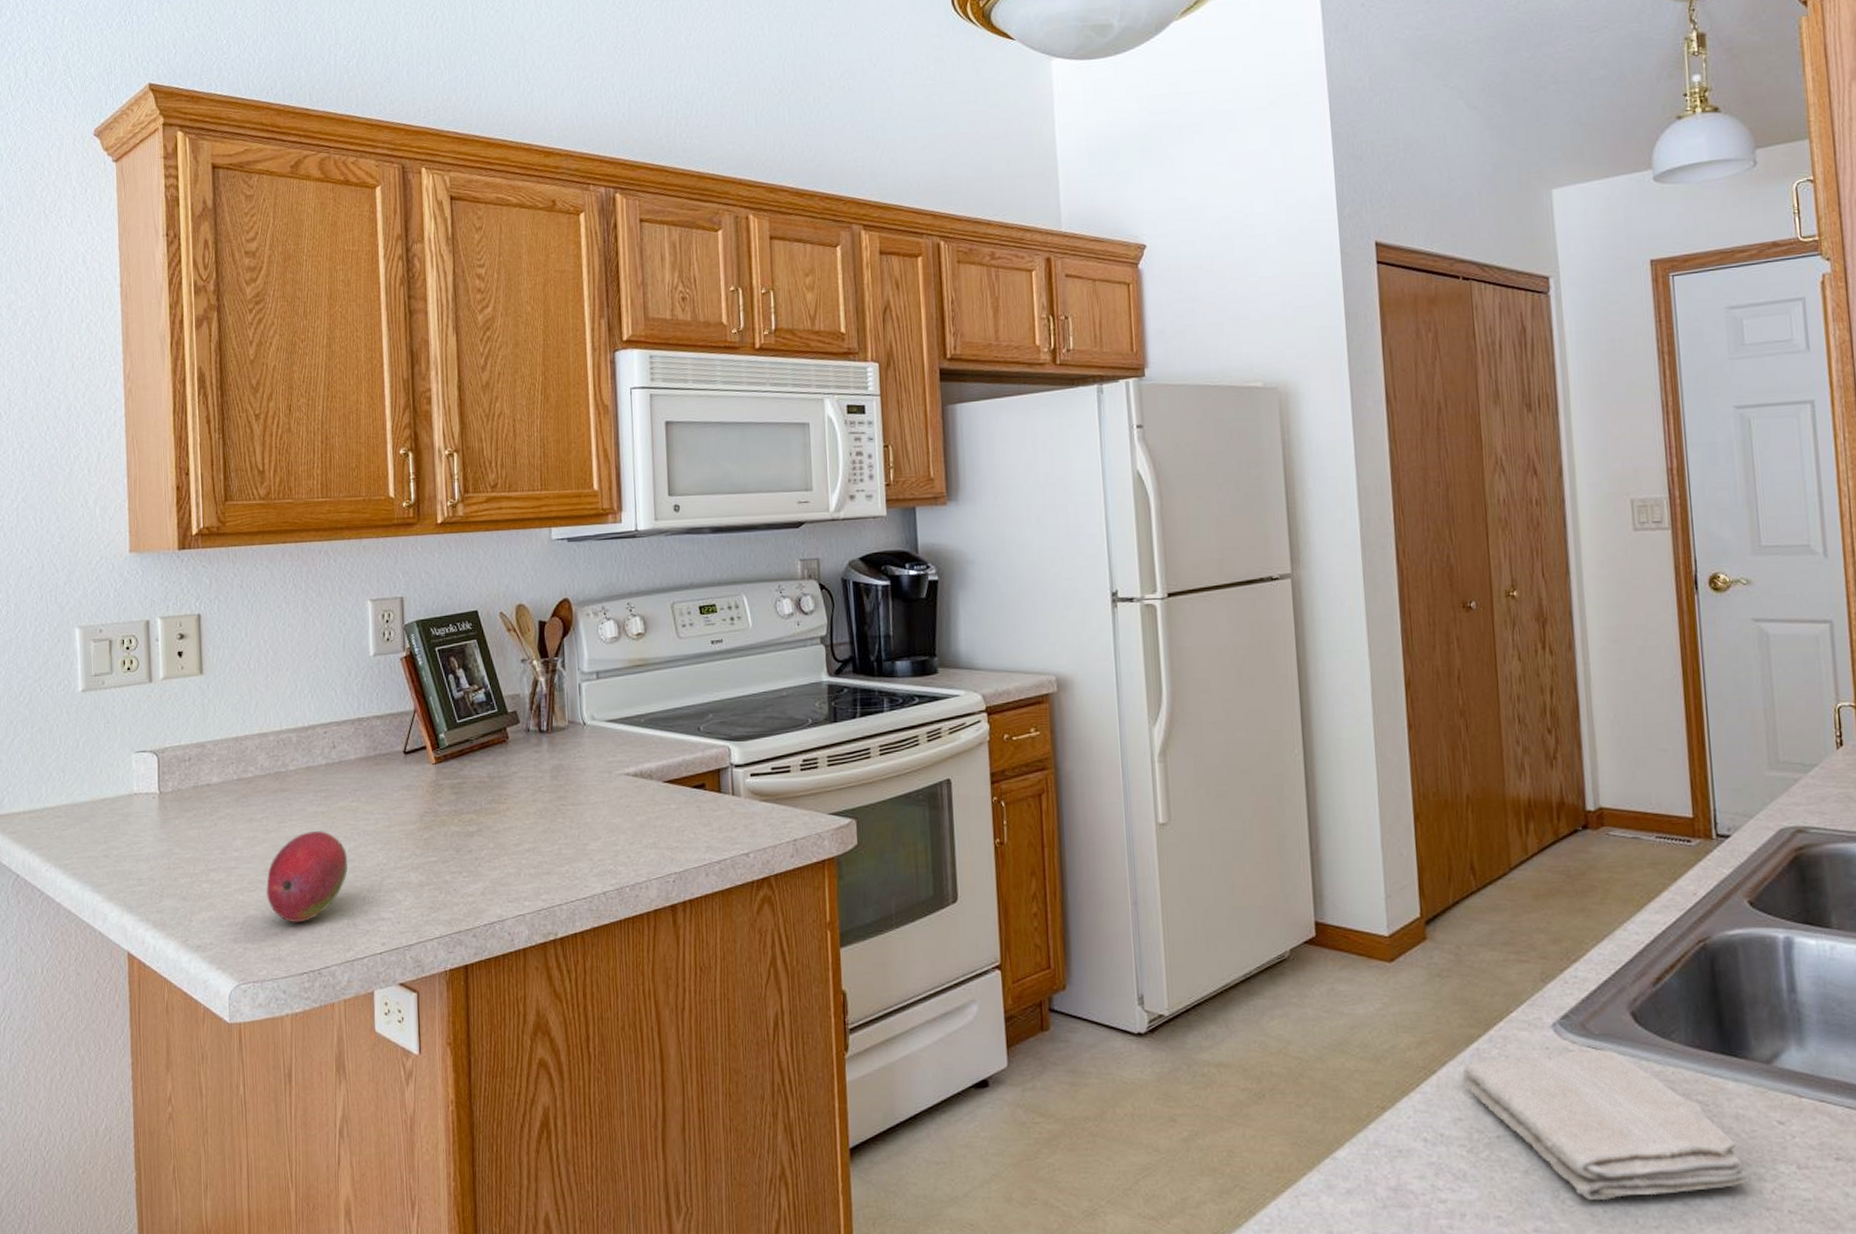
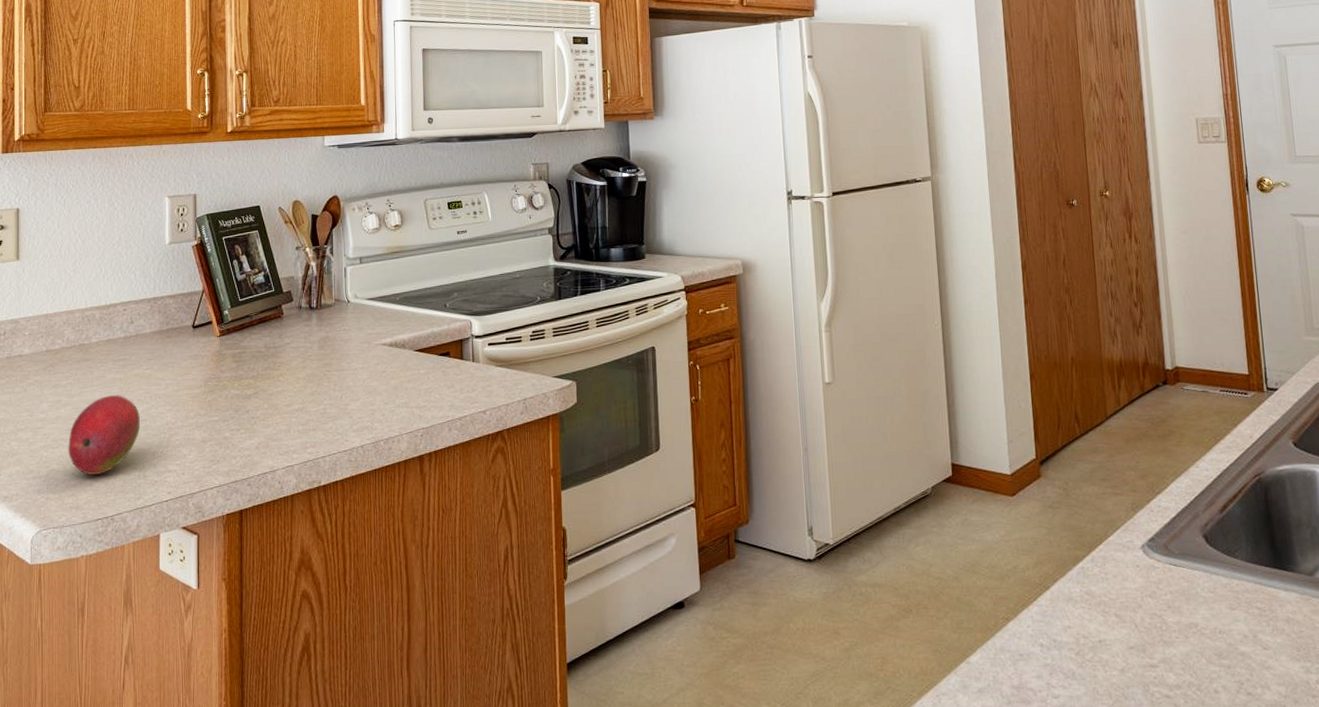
washcloth: present [1462,1050,1750,1201] -> none [1070,566,1299,693]

